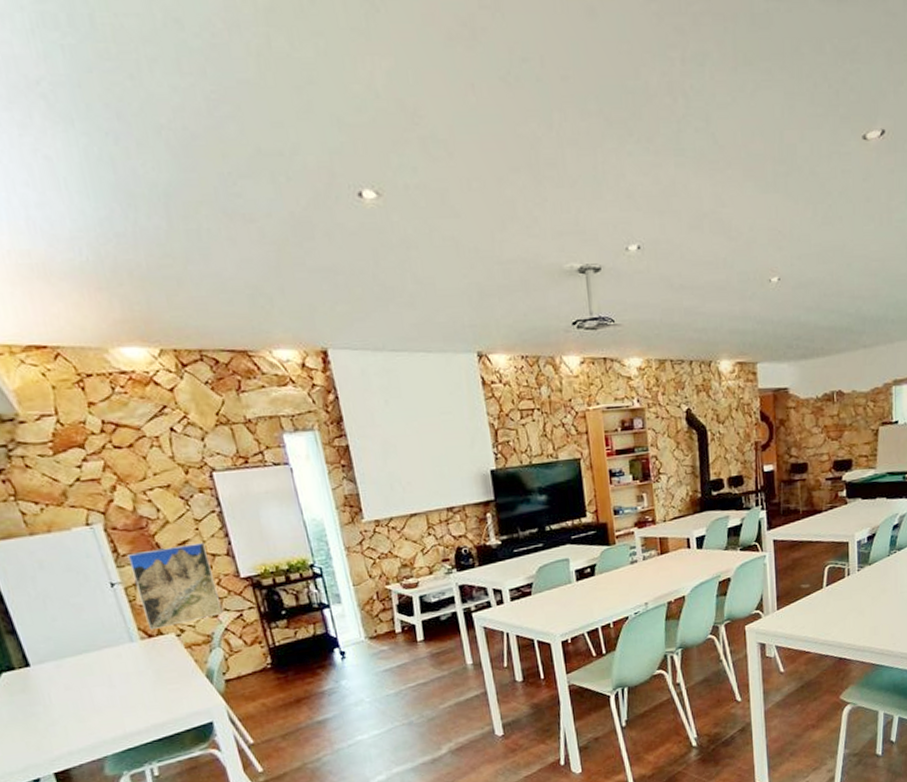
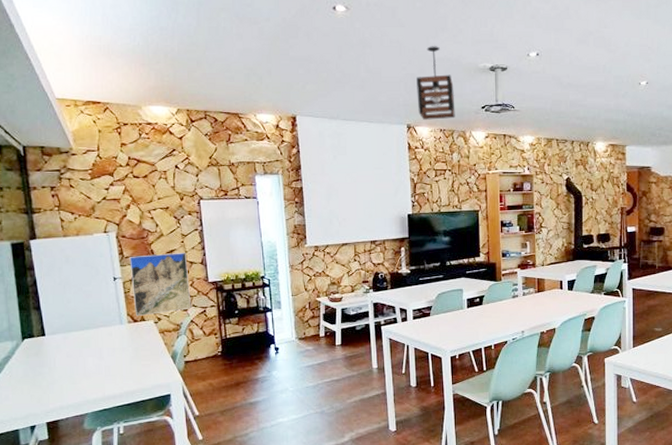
pendant light: none [483,242,539,345] -> present [417,46,455,120]

